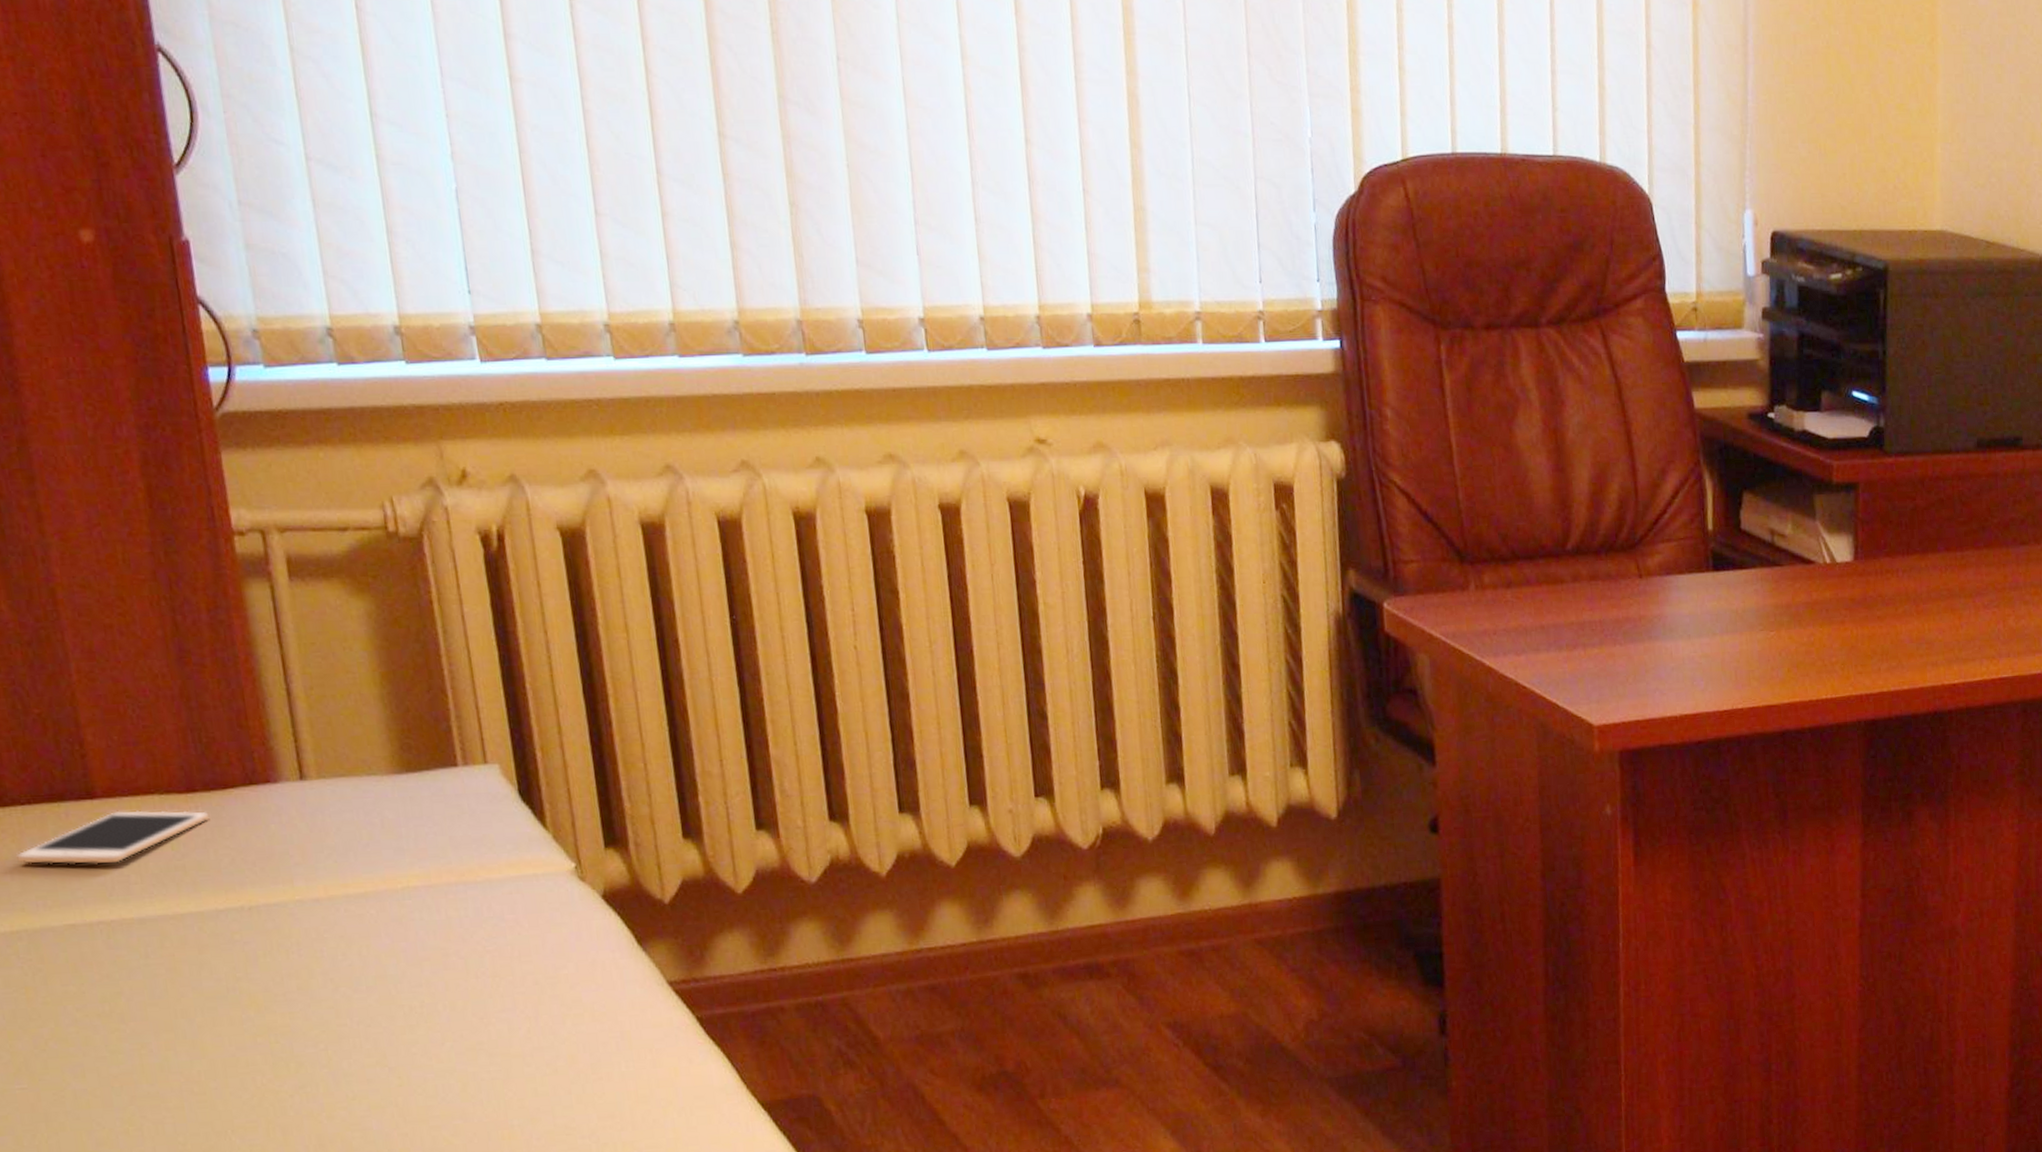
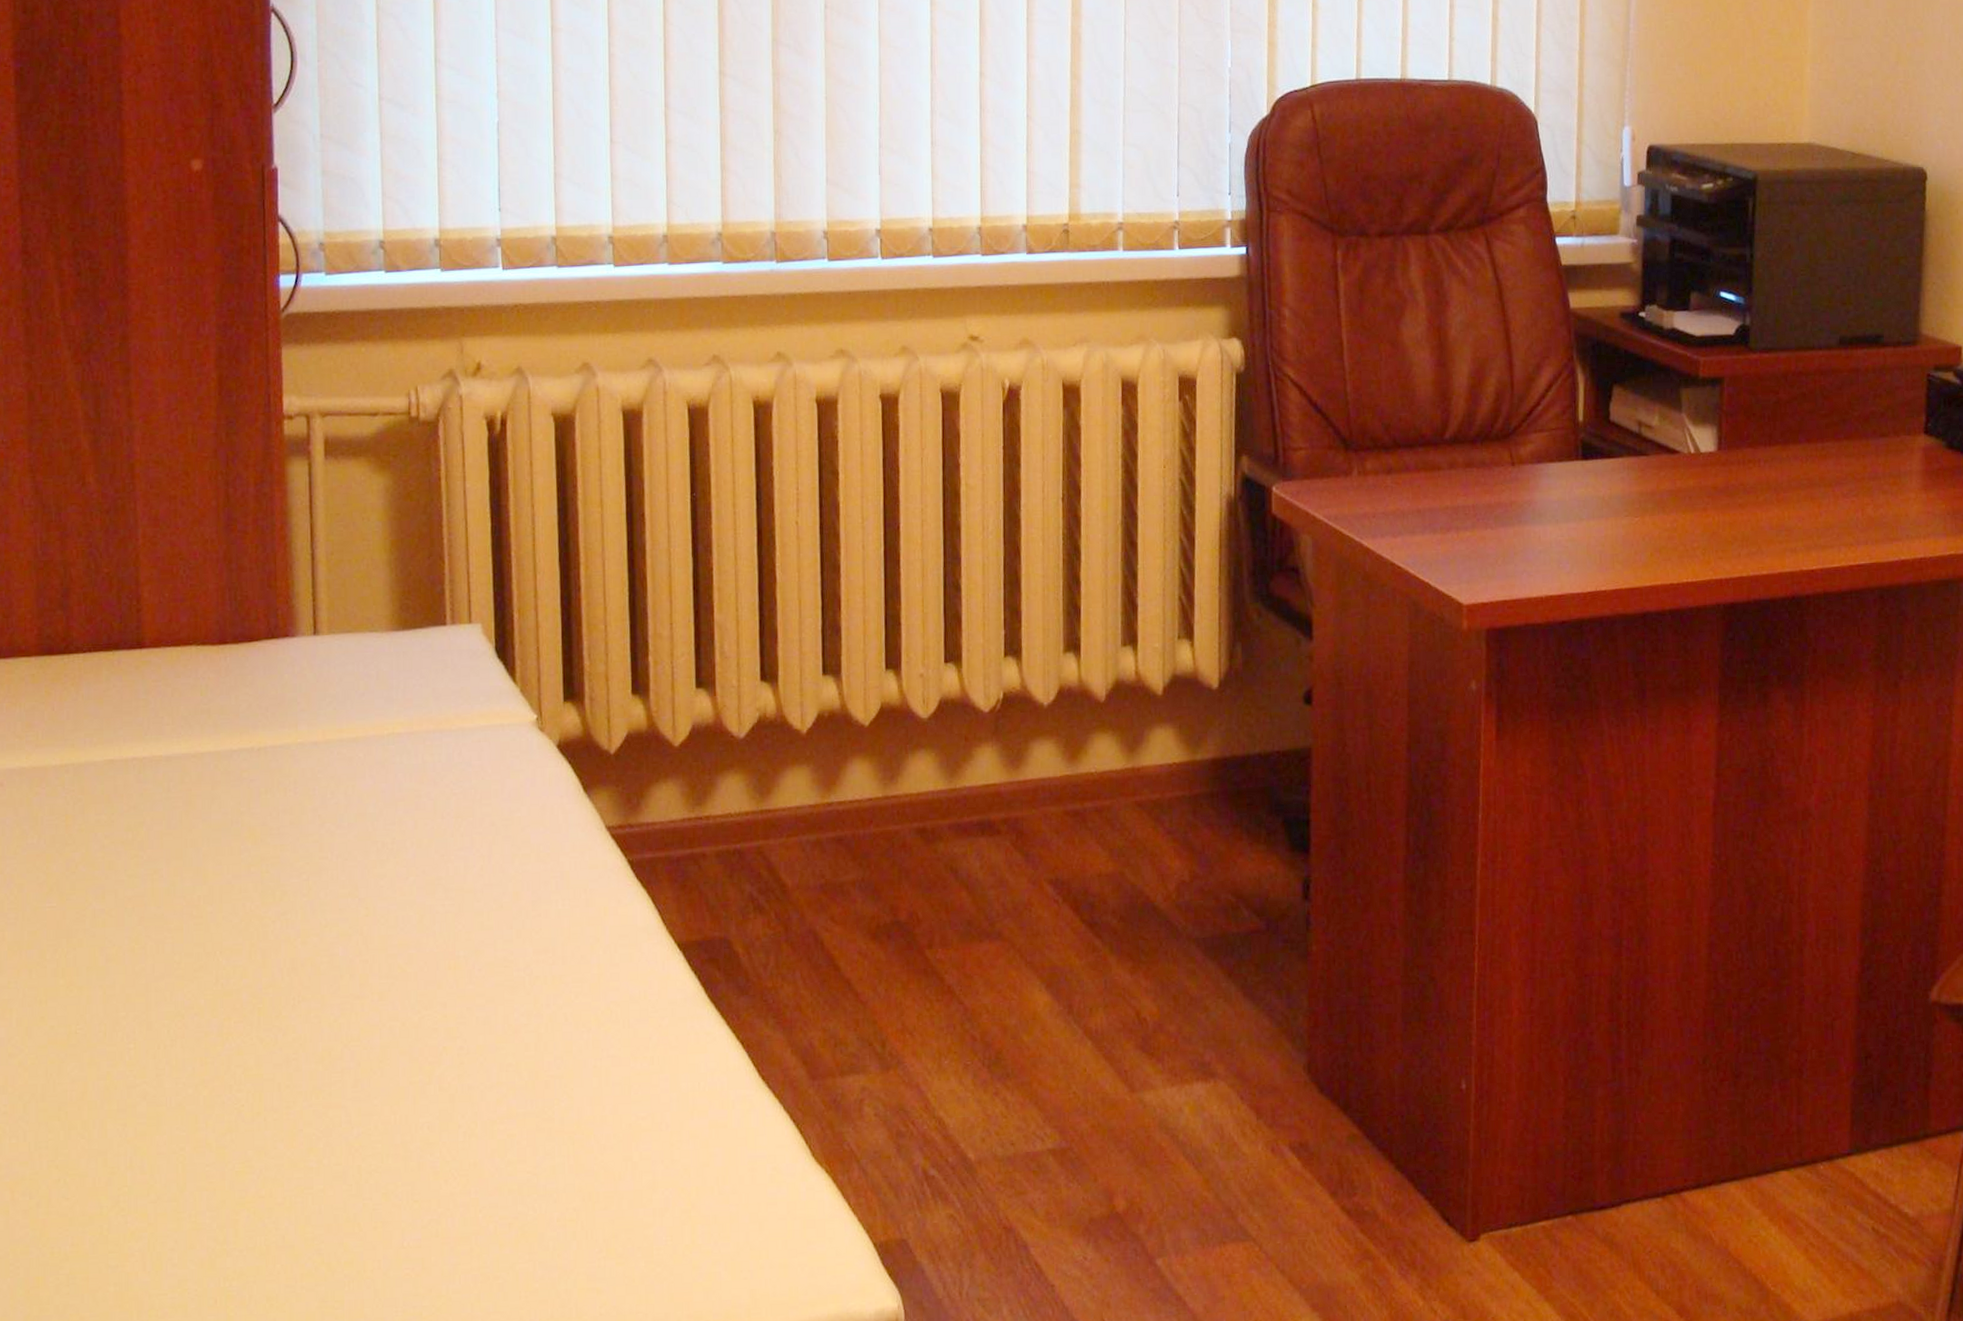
cell phone: present [16,810,209,865] -> none [74,659,234,707]

